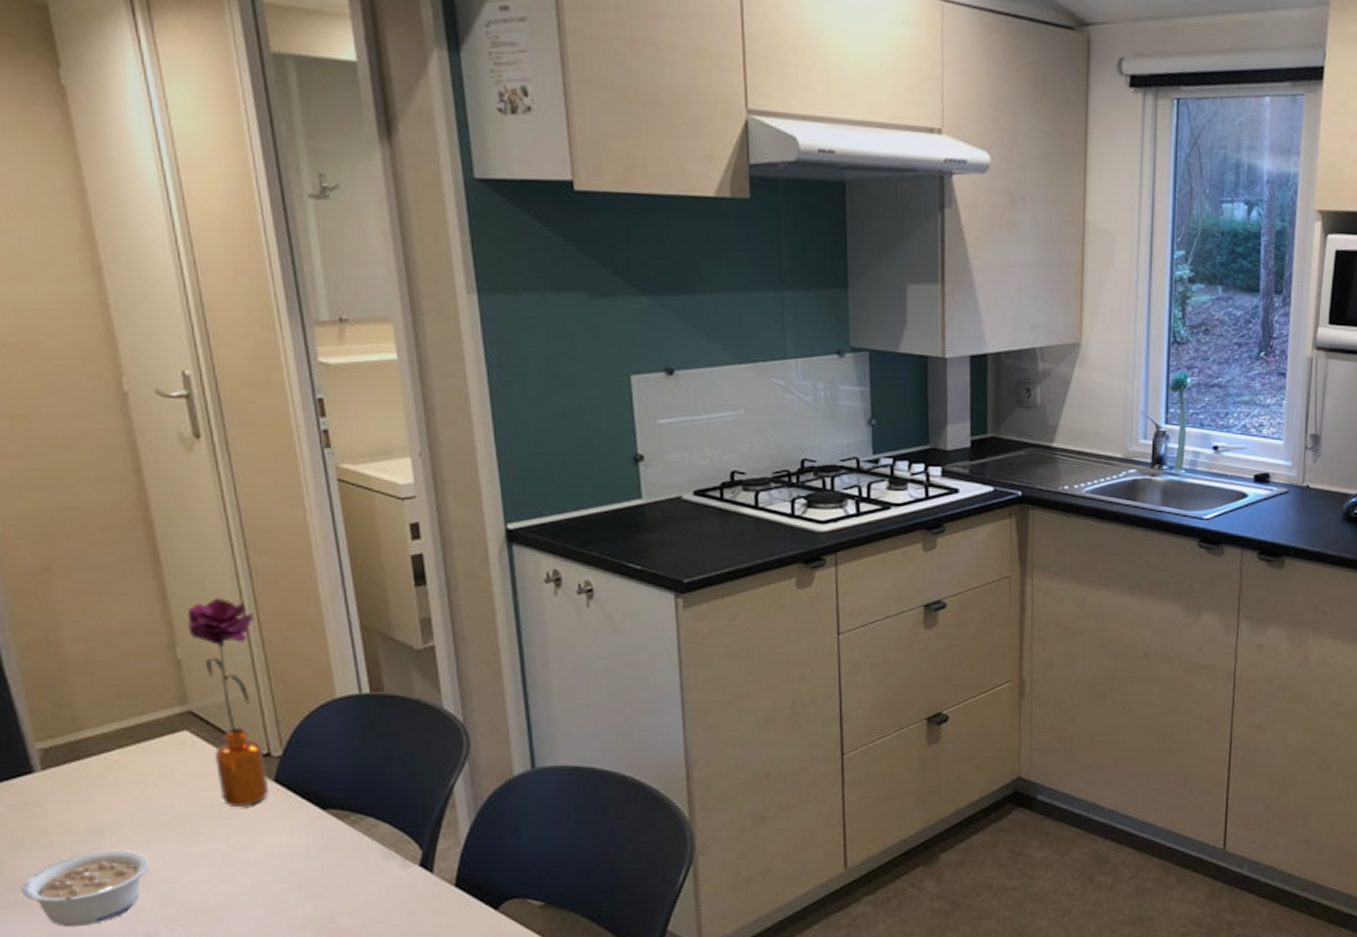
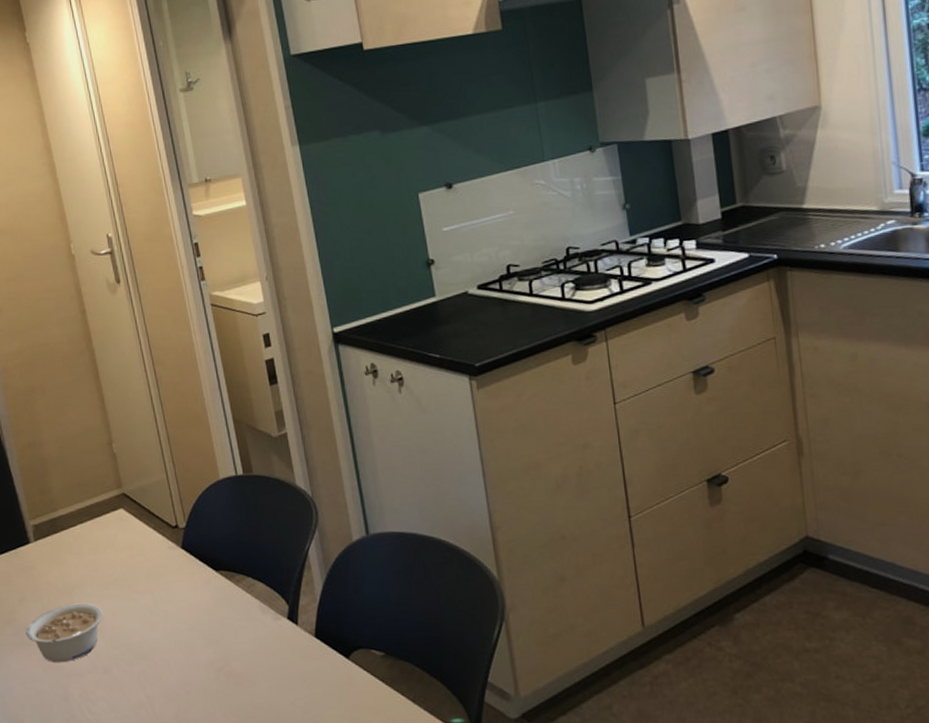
flower: present [187,597,268,807] -> none [118,403,178,569]

